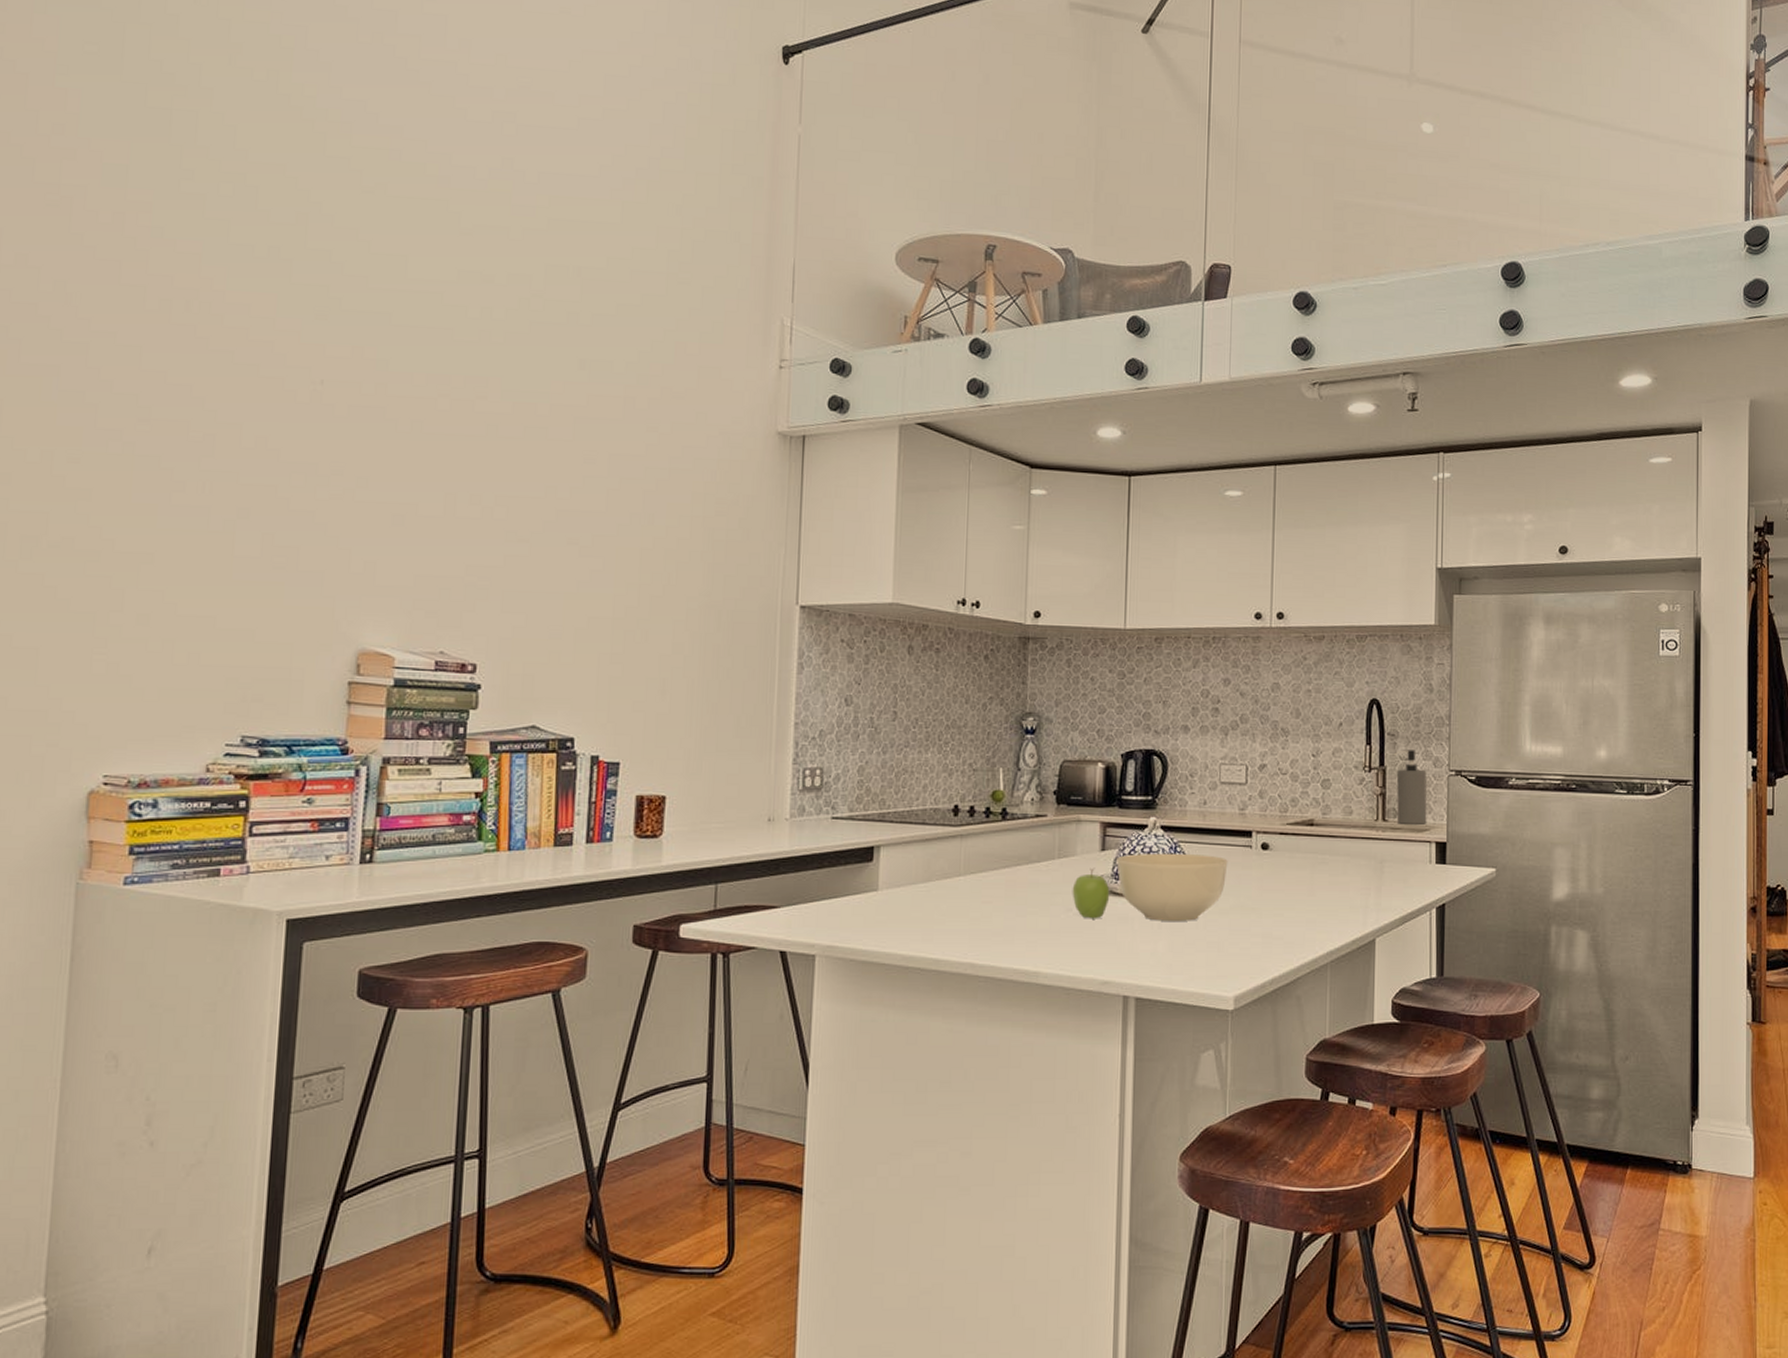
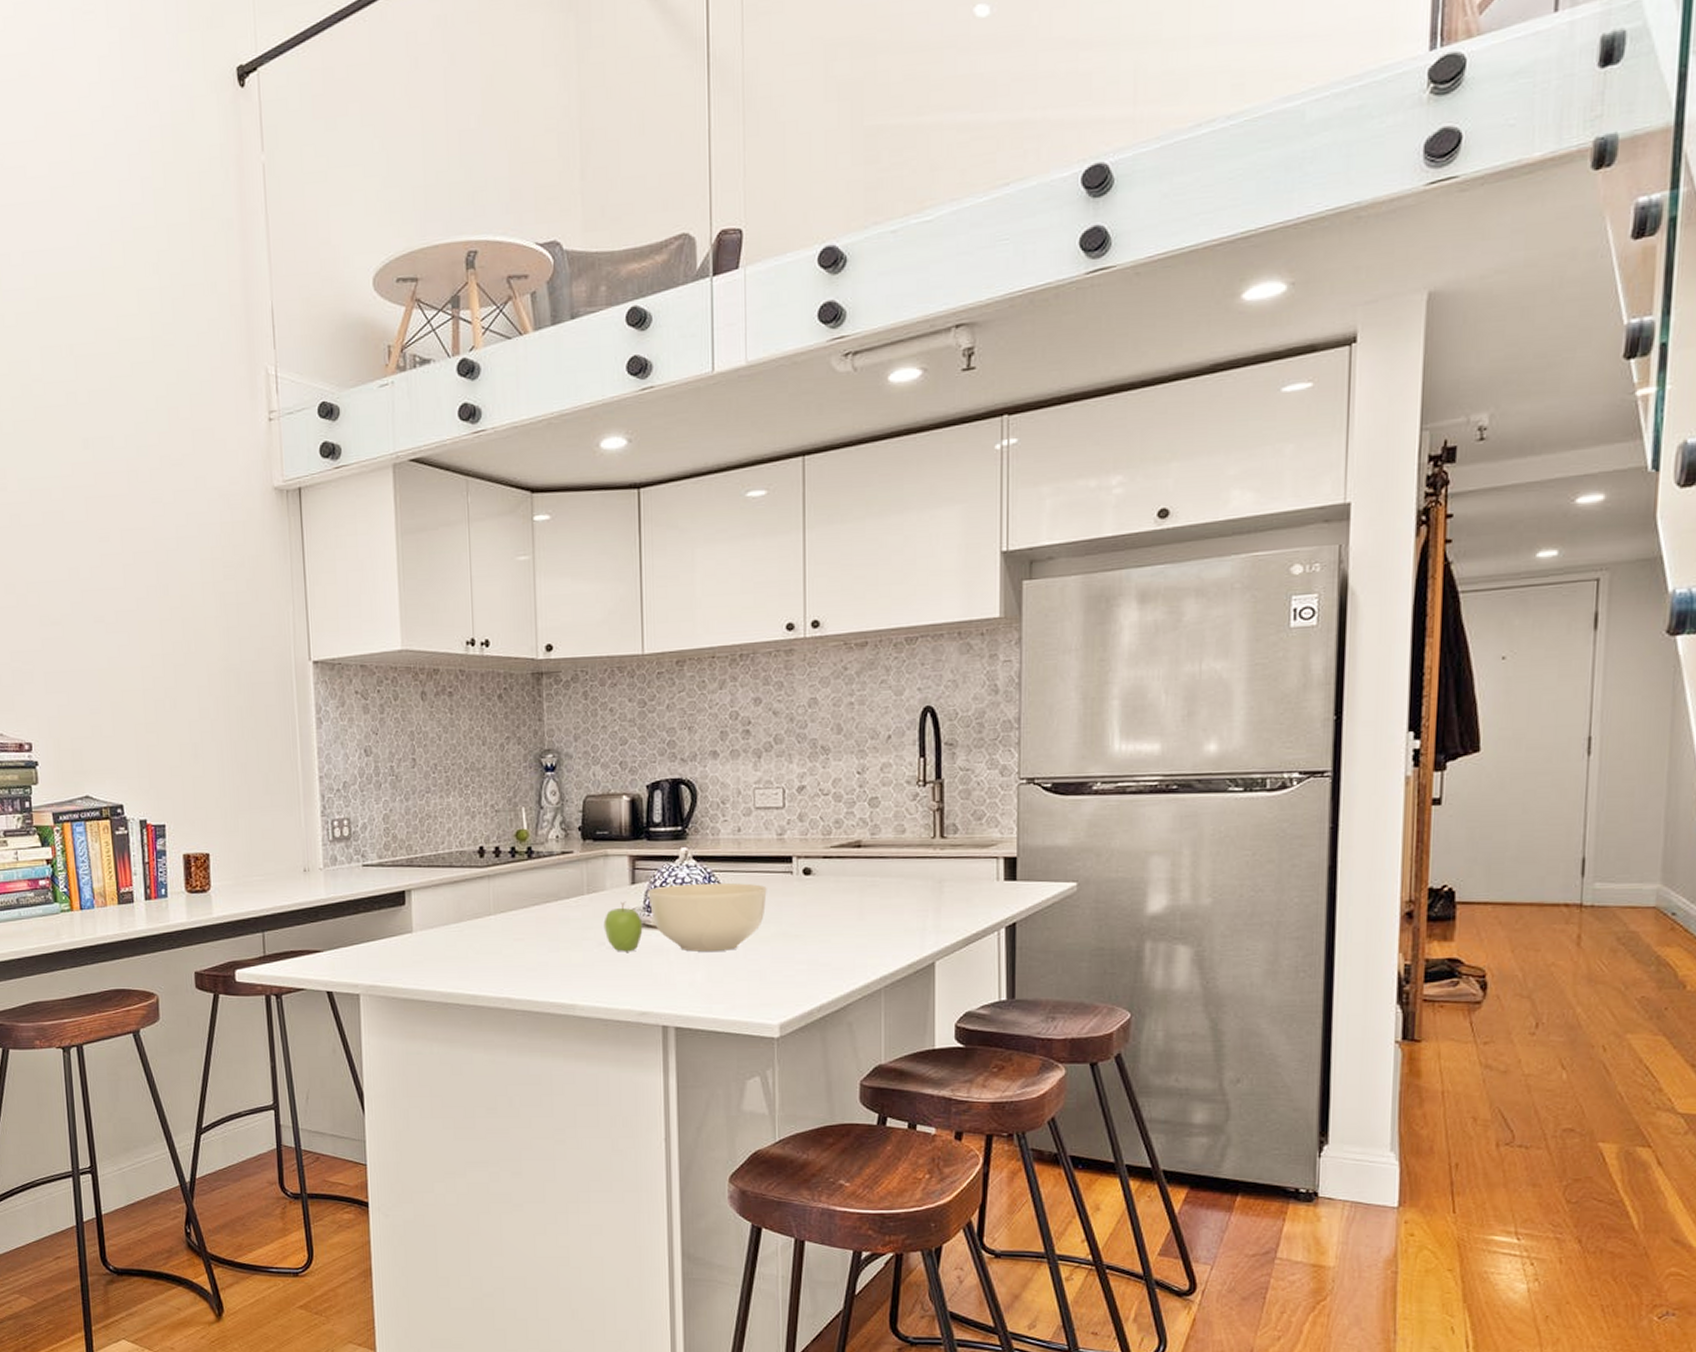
soap dispenser: present [1393,750,1427,826] -> none [951,759,993,841]

